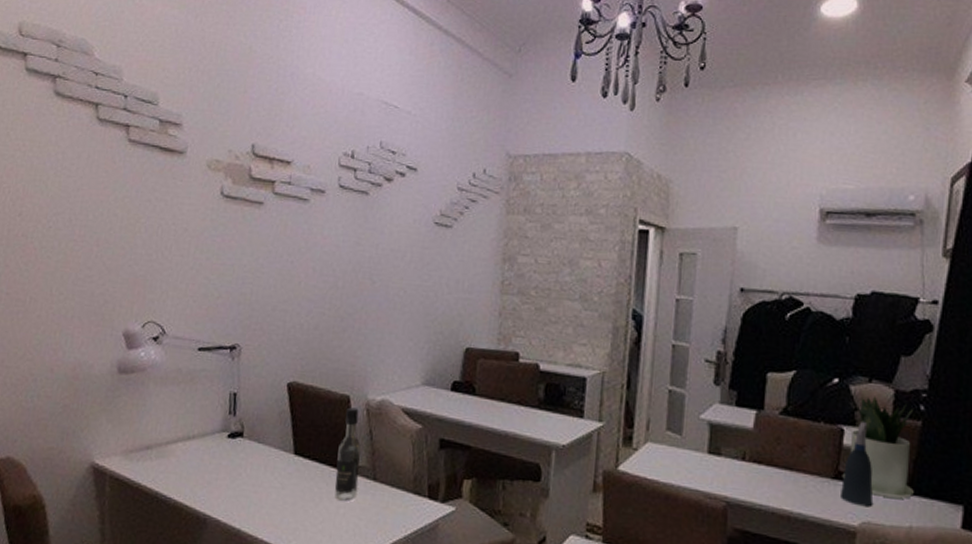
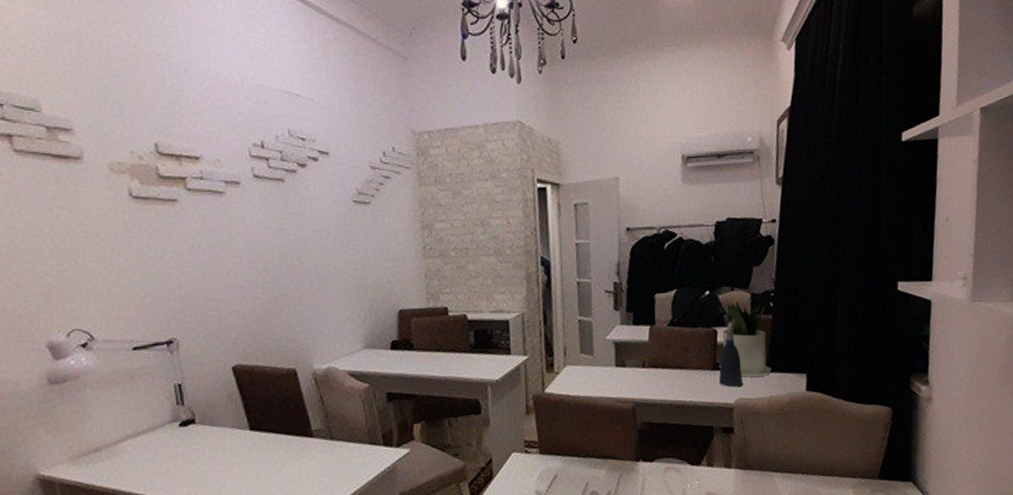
bottle: present [334,407,361,502] -> none [292,379,317,464]

